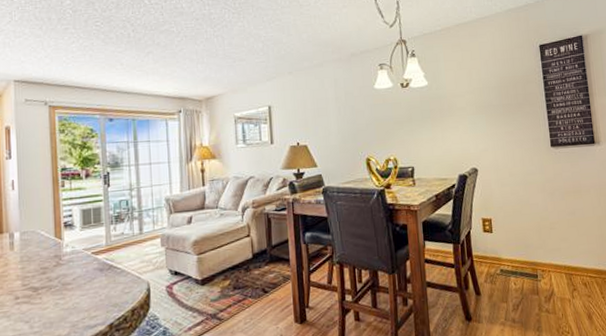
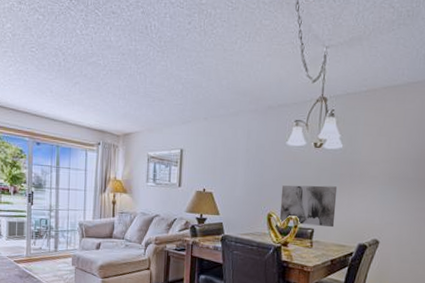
wall art: none [376,122,433,165] -> present [279,185,338,228]

